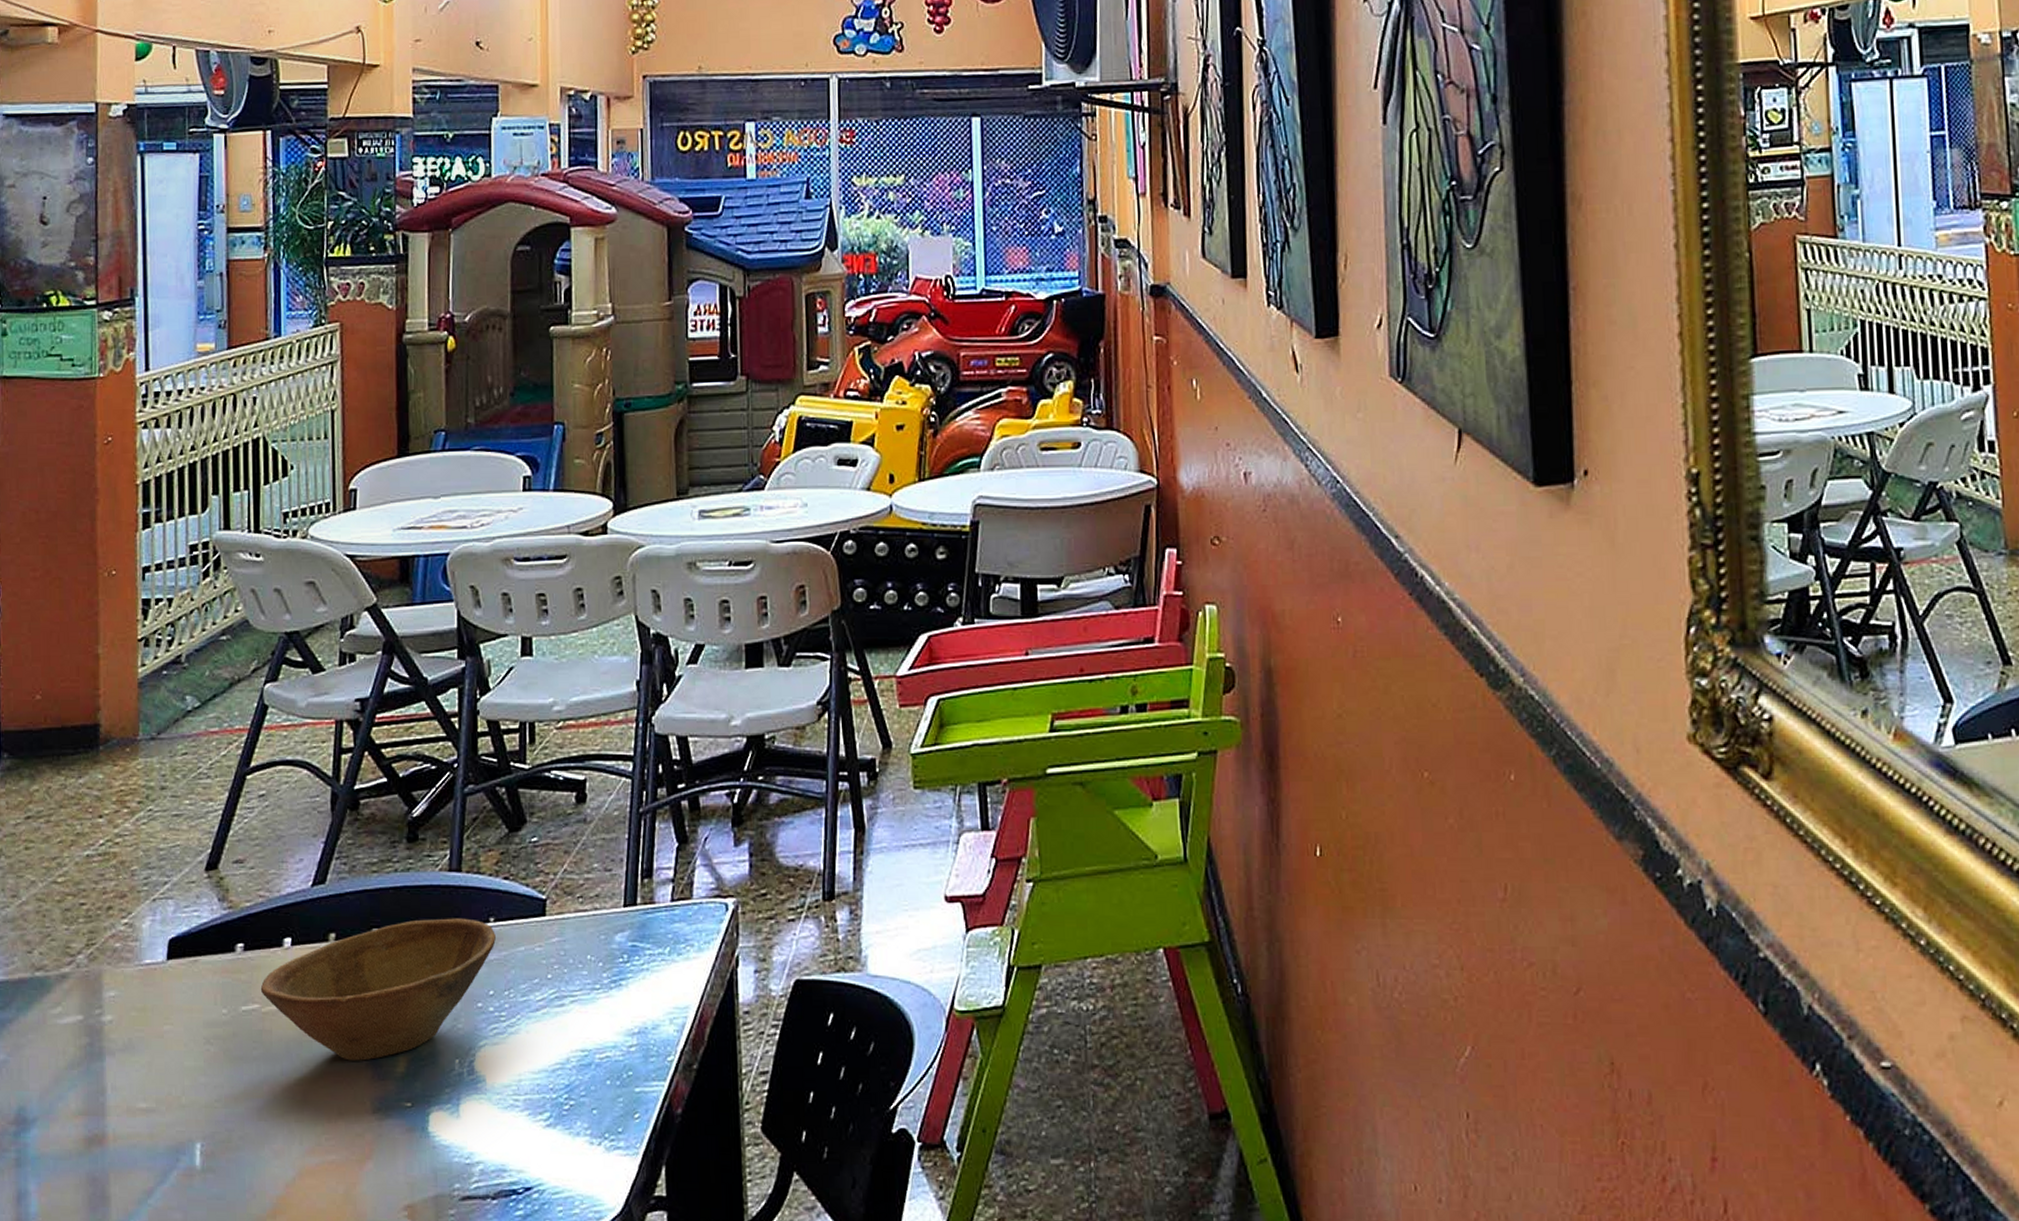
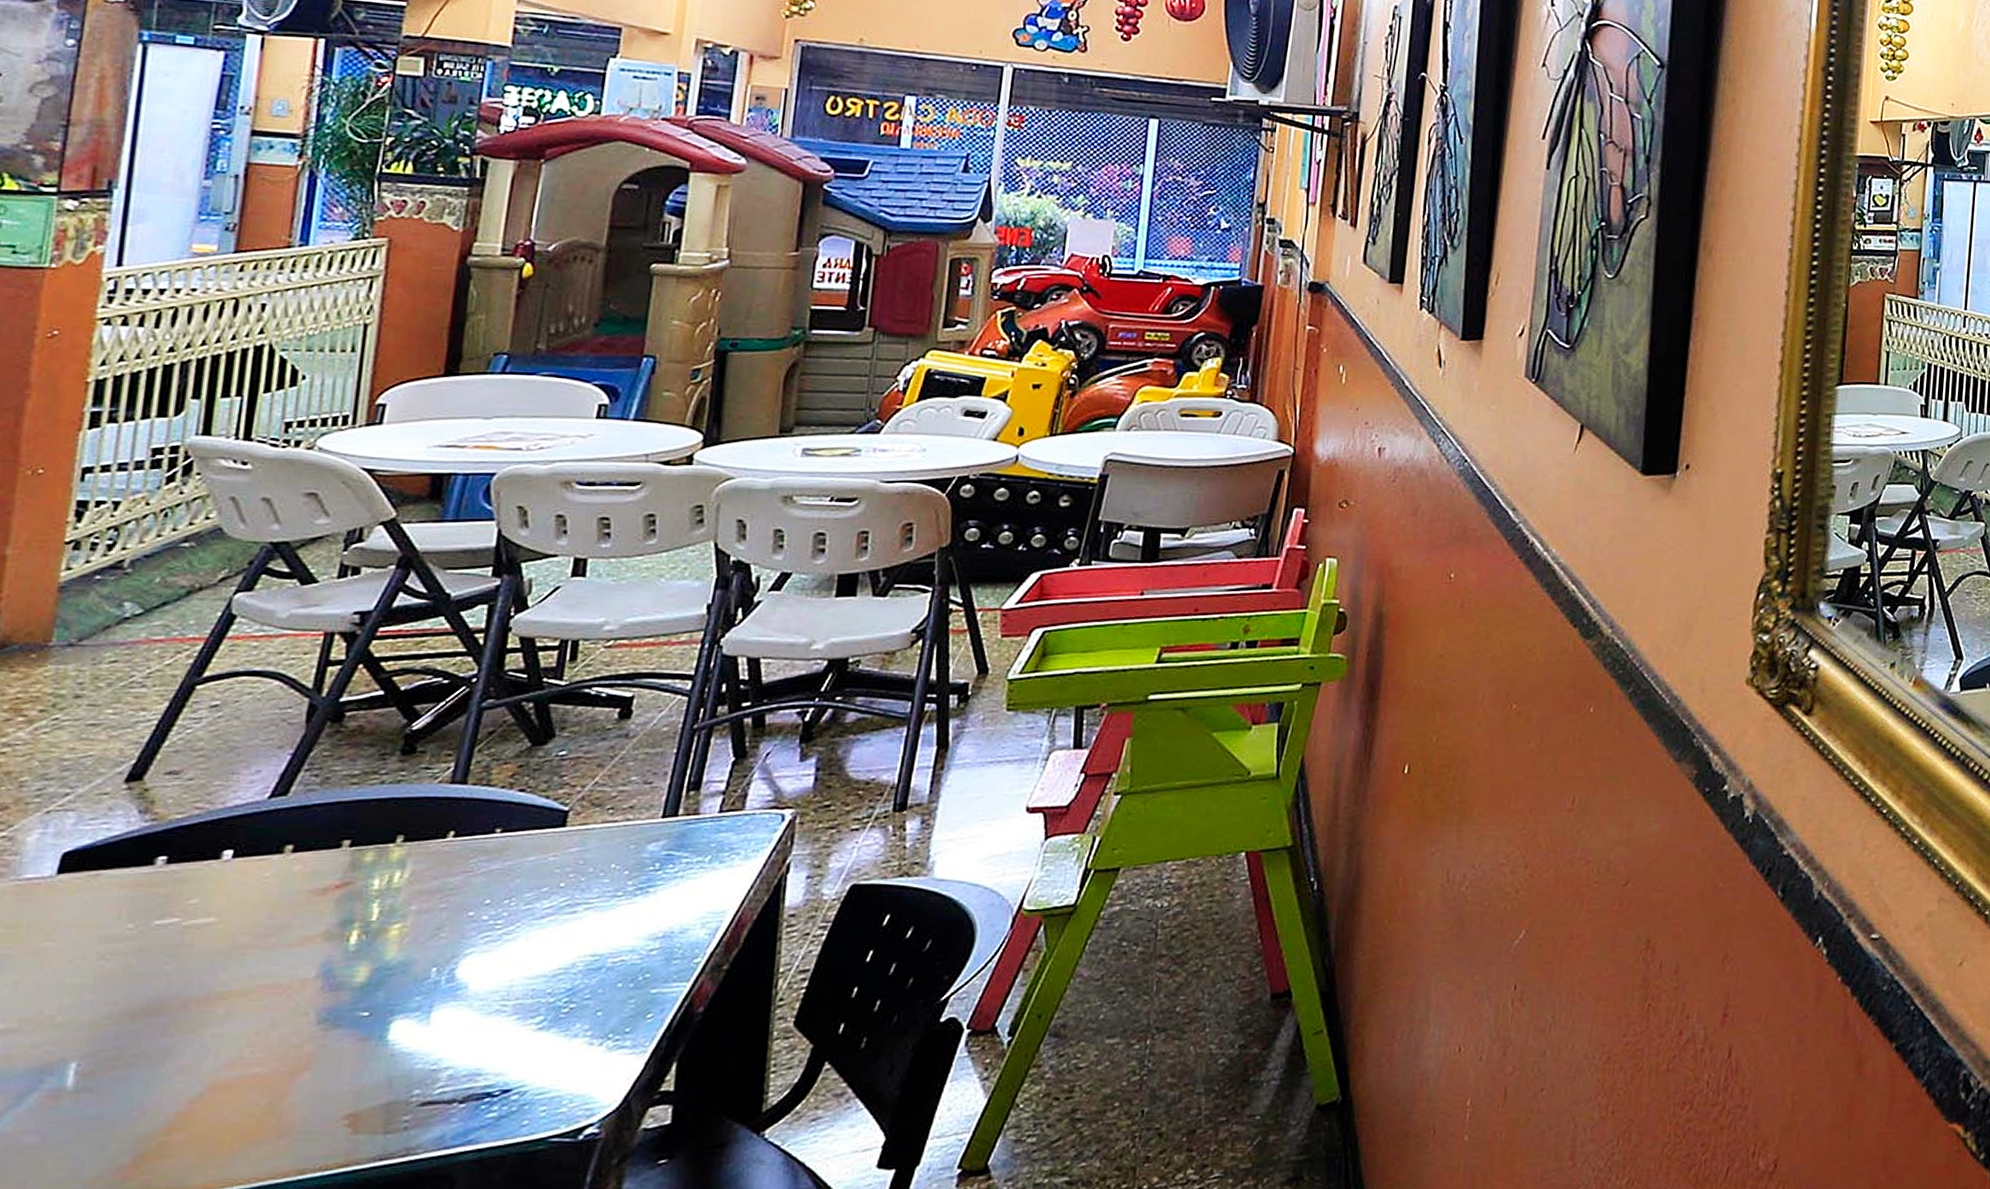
bowl: present [260,918,496,1061] -> none [183,829,501,972]

